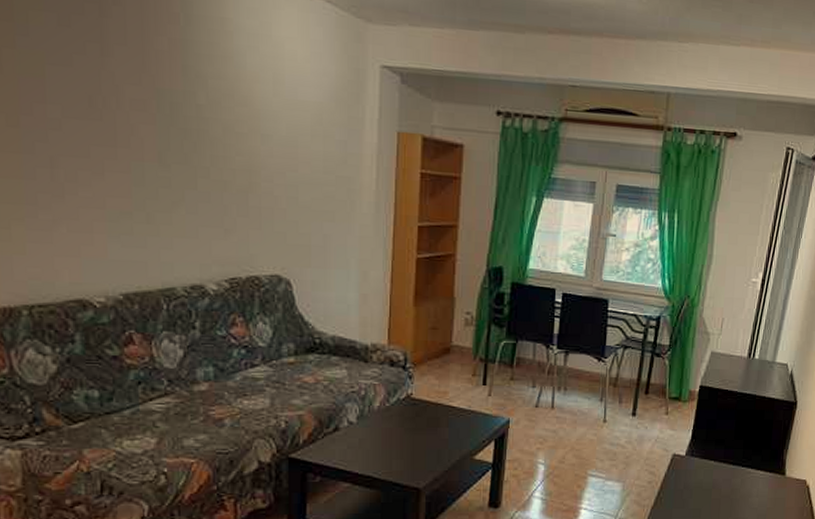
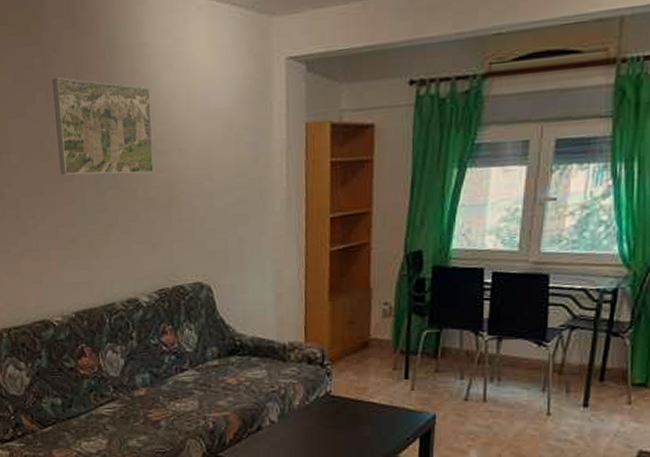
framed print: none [110,30,231,154] -> present [52,77,154,175]

